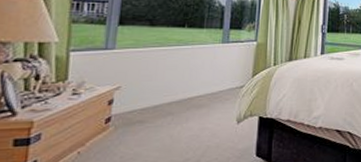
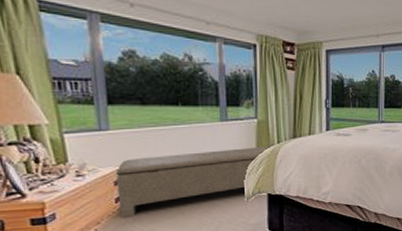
bench: none [107,68,269,141] -> present [116,146,273,219]

